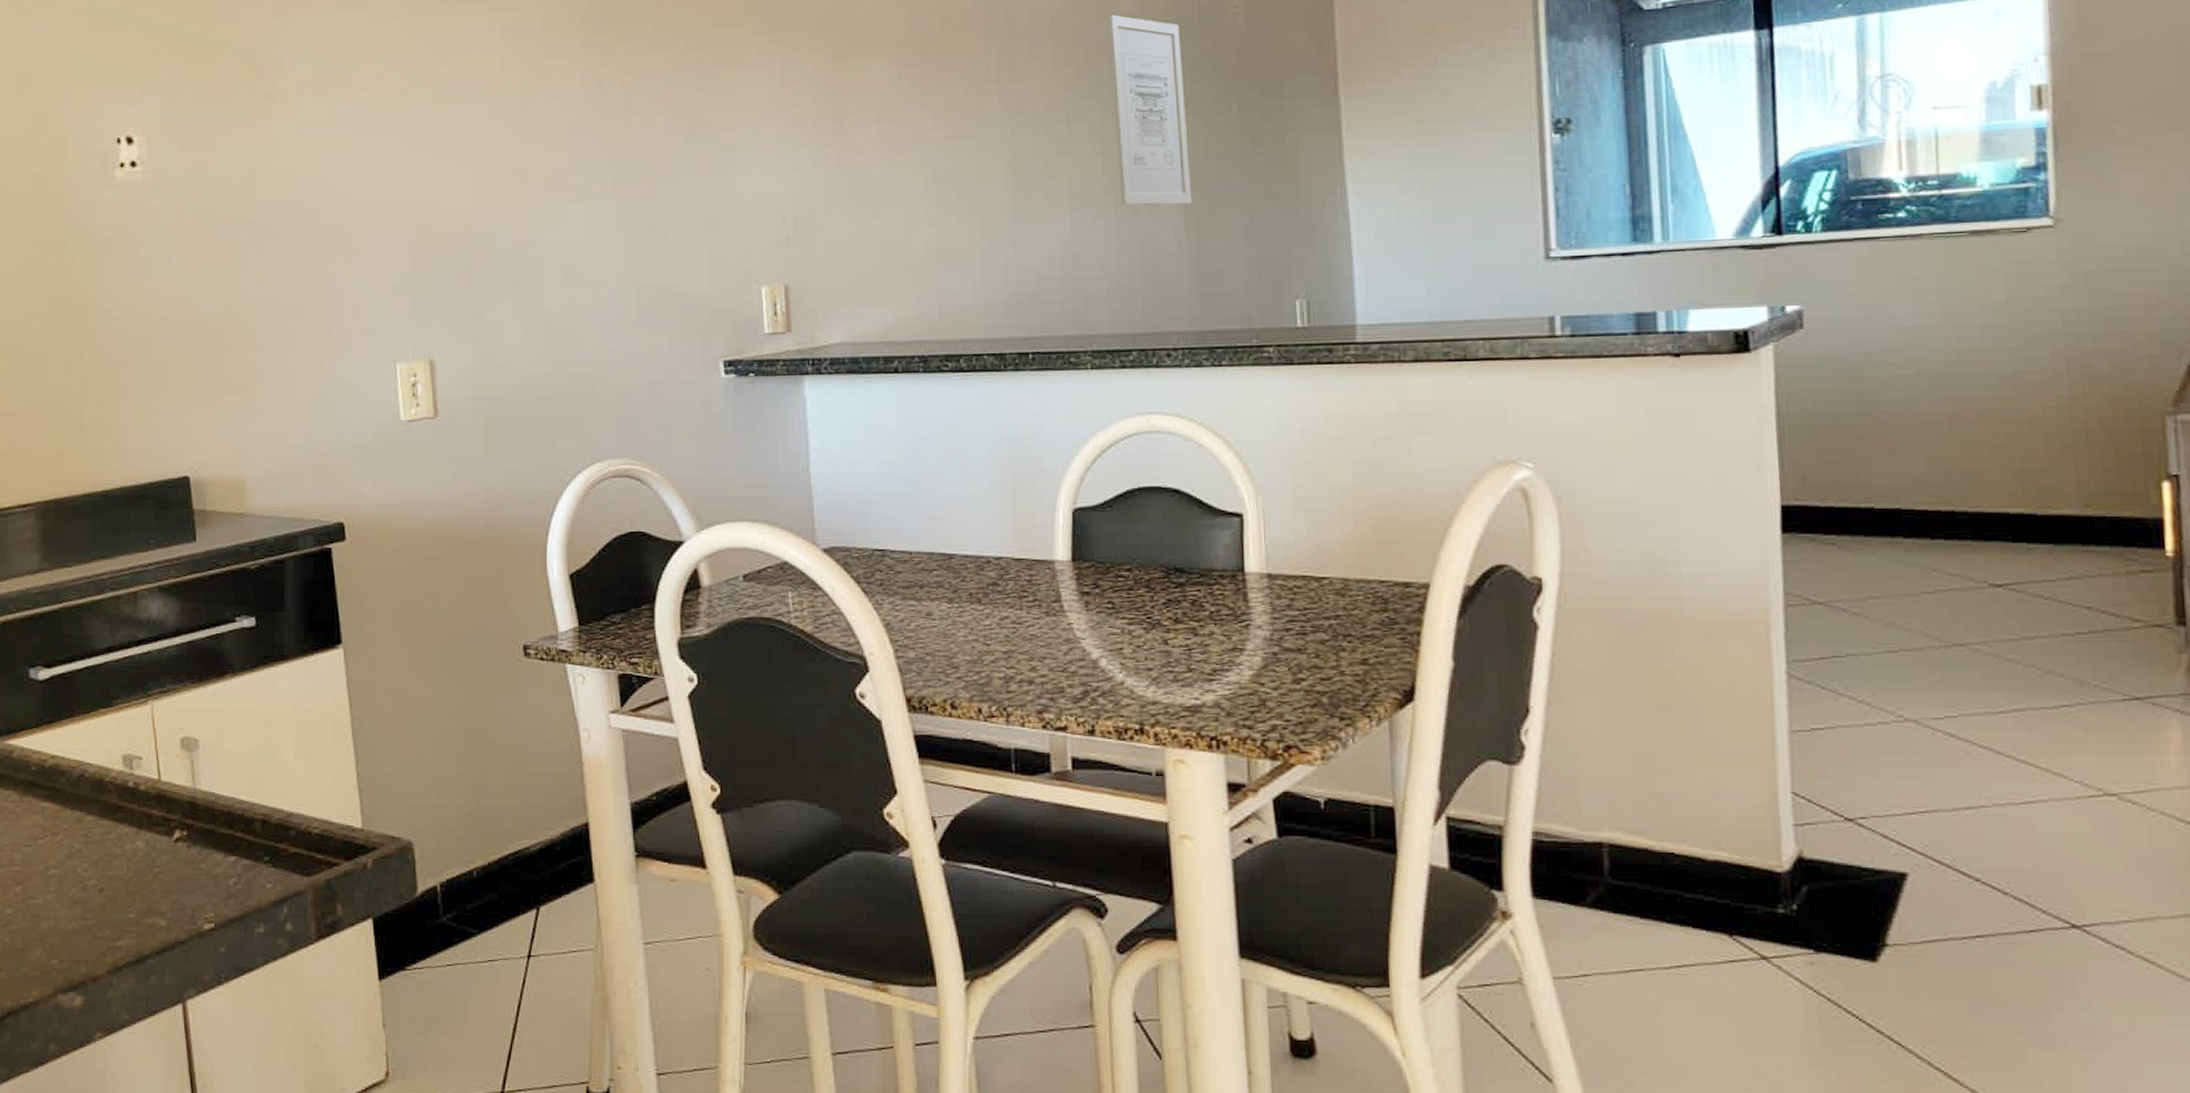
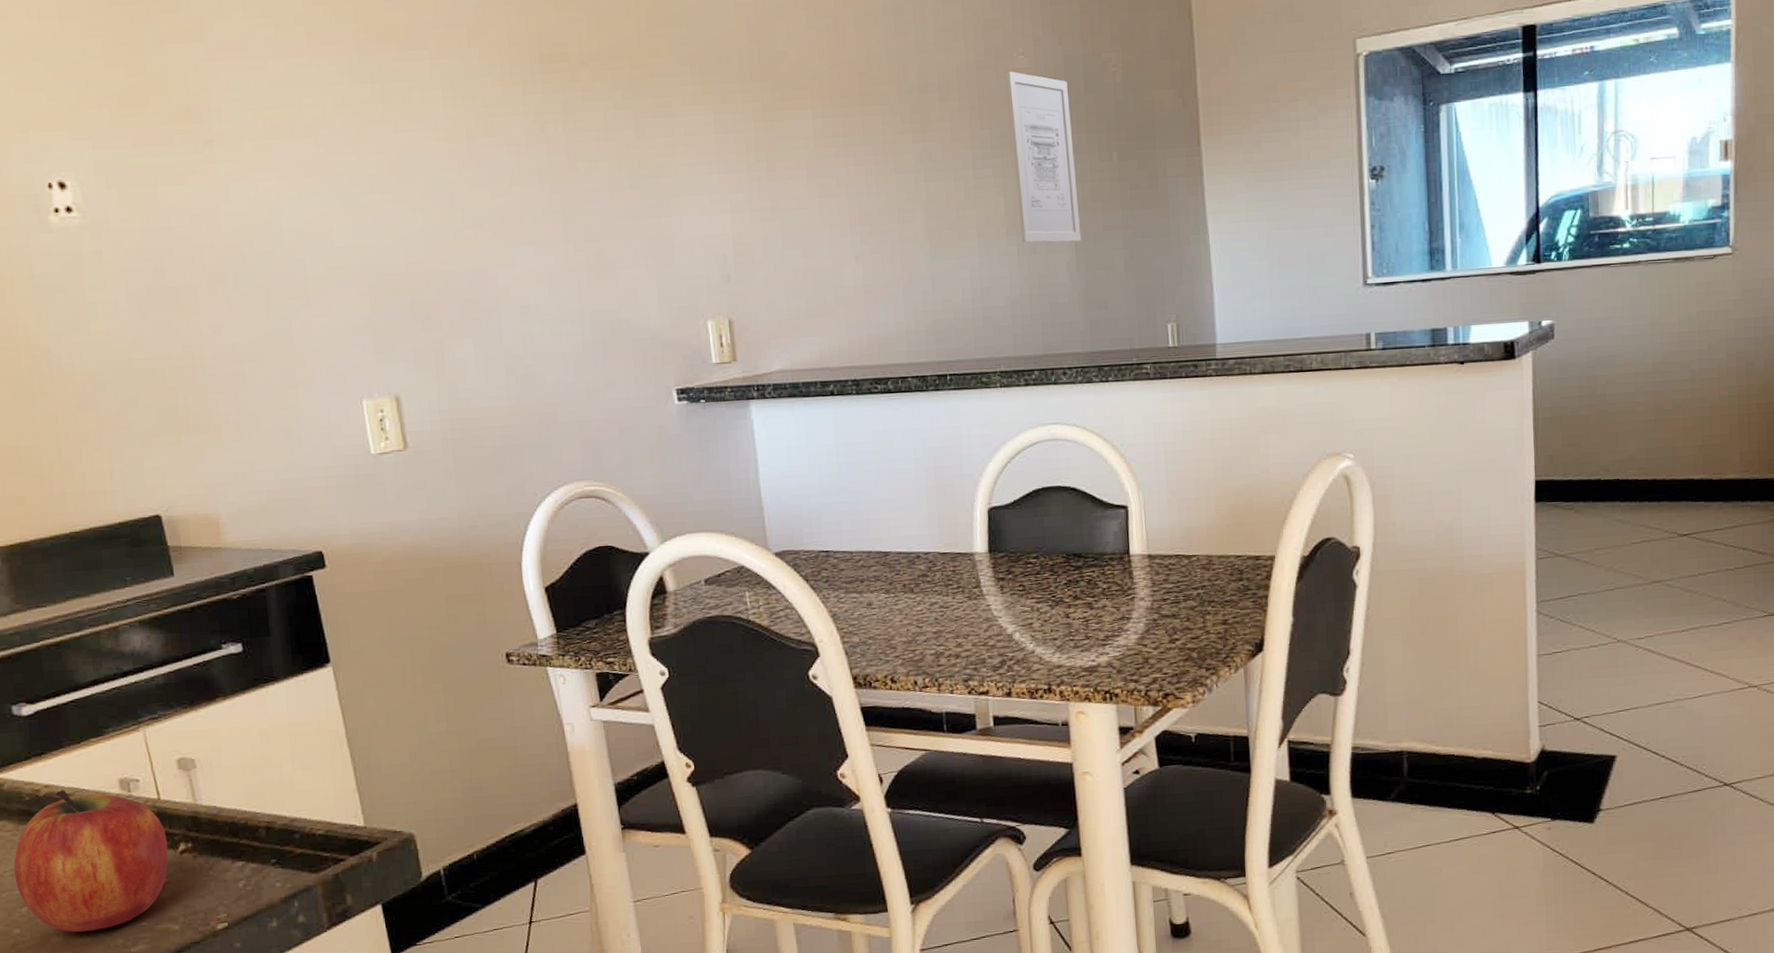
fruit: none [14,762,163,919] -> present [14,790,169,933]

